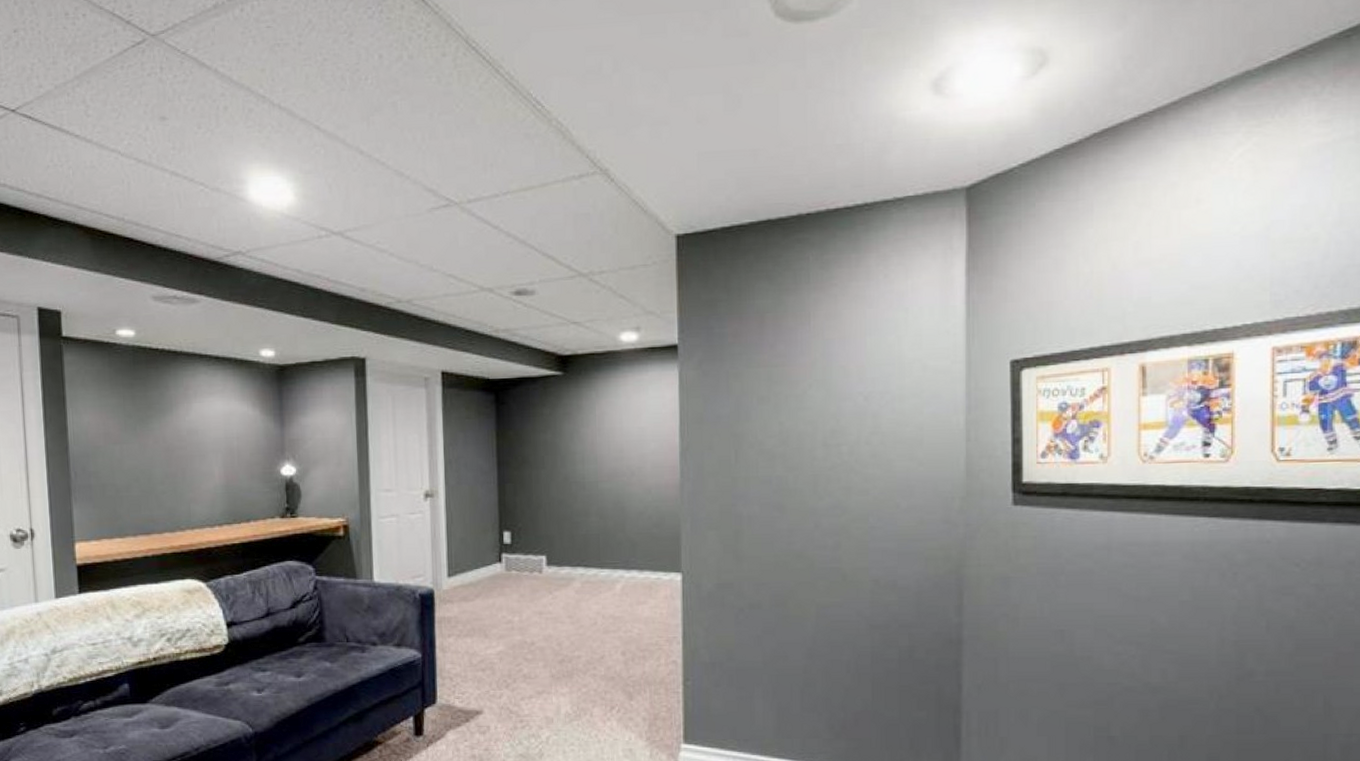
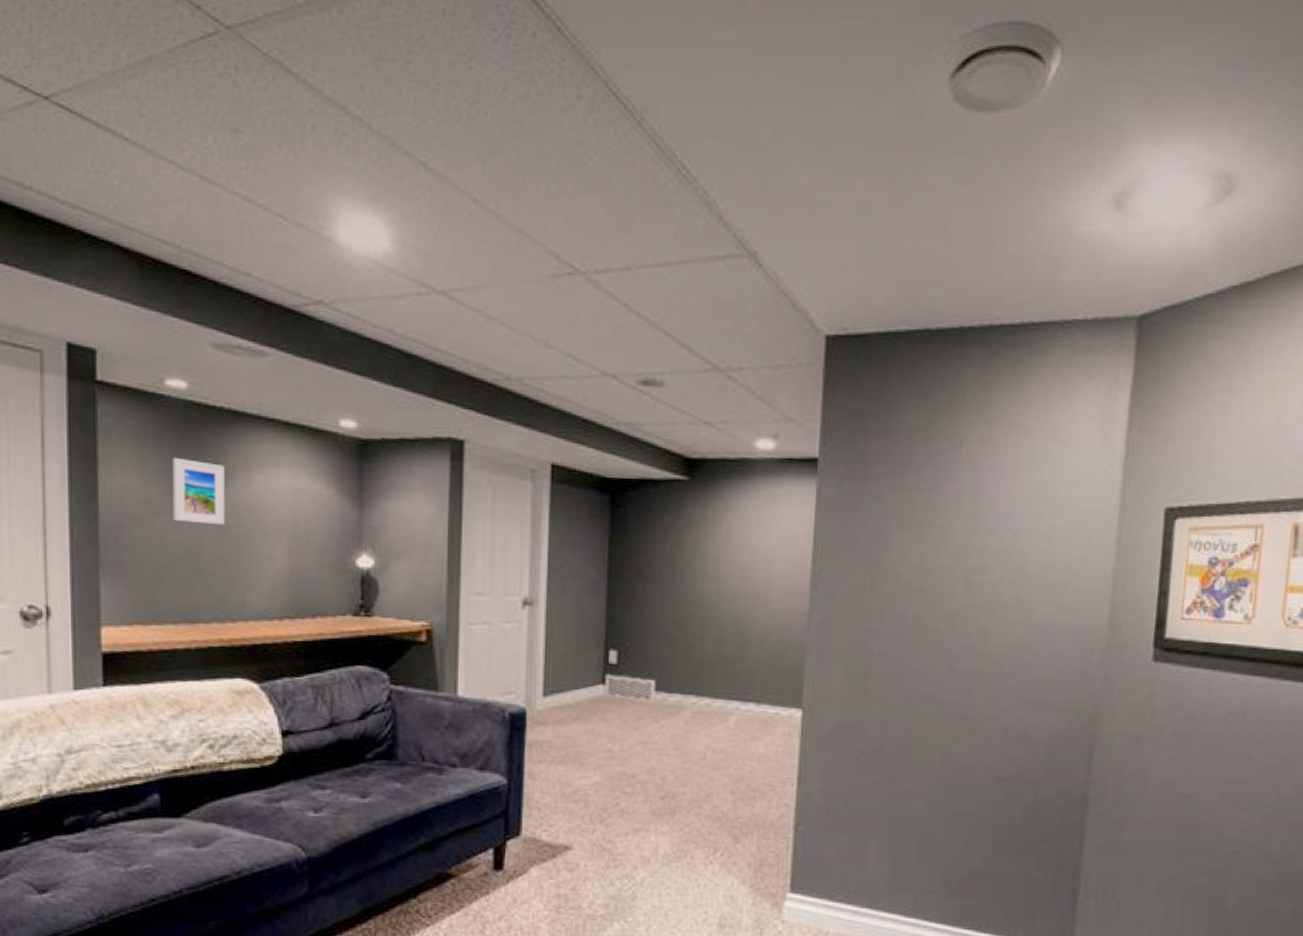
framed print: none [126,394,171,449] -> present [172,457,225,525]

